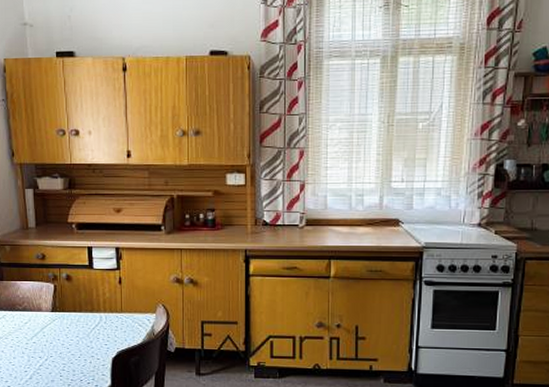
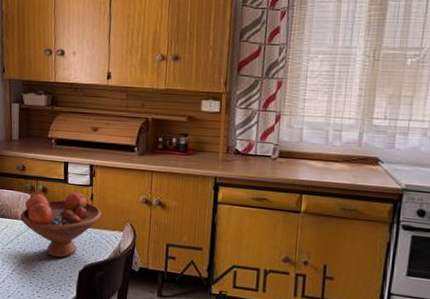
fruit bowl: none [43,277,132,347] -> present [20,192,102,258]

